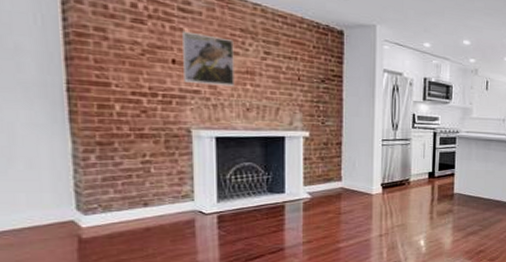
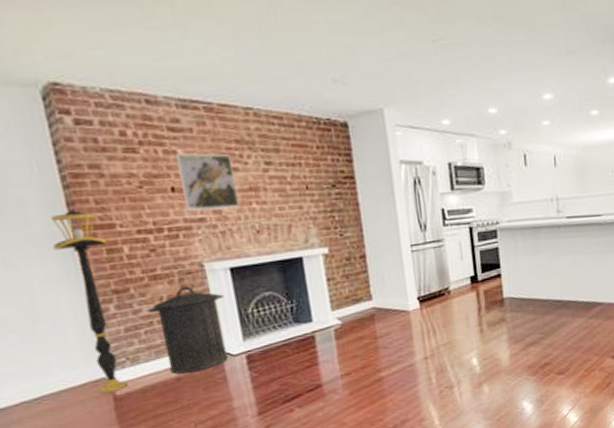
floor lamp: none [43,63,99,235] -> present [51,209,128,394]
trash can: none [128,148,206,225] -> present [147,286,229,374]

